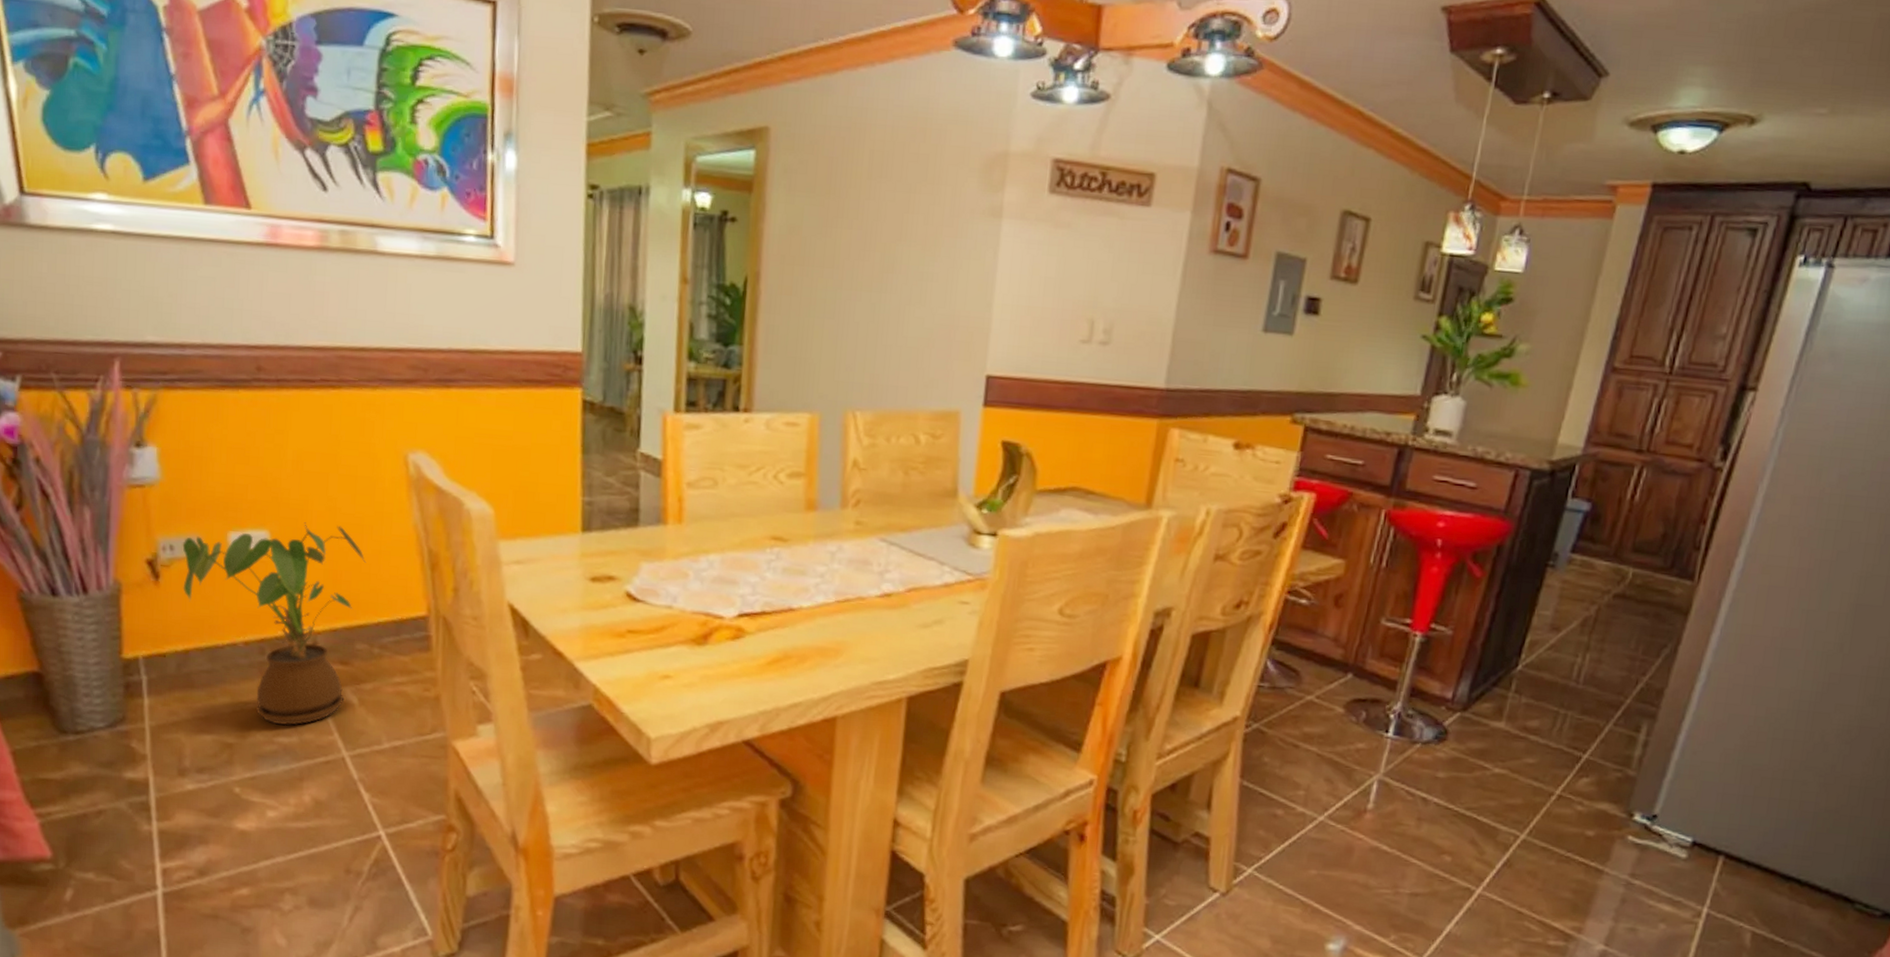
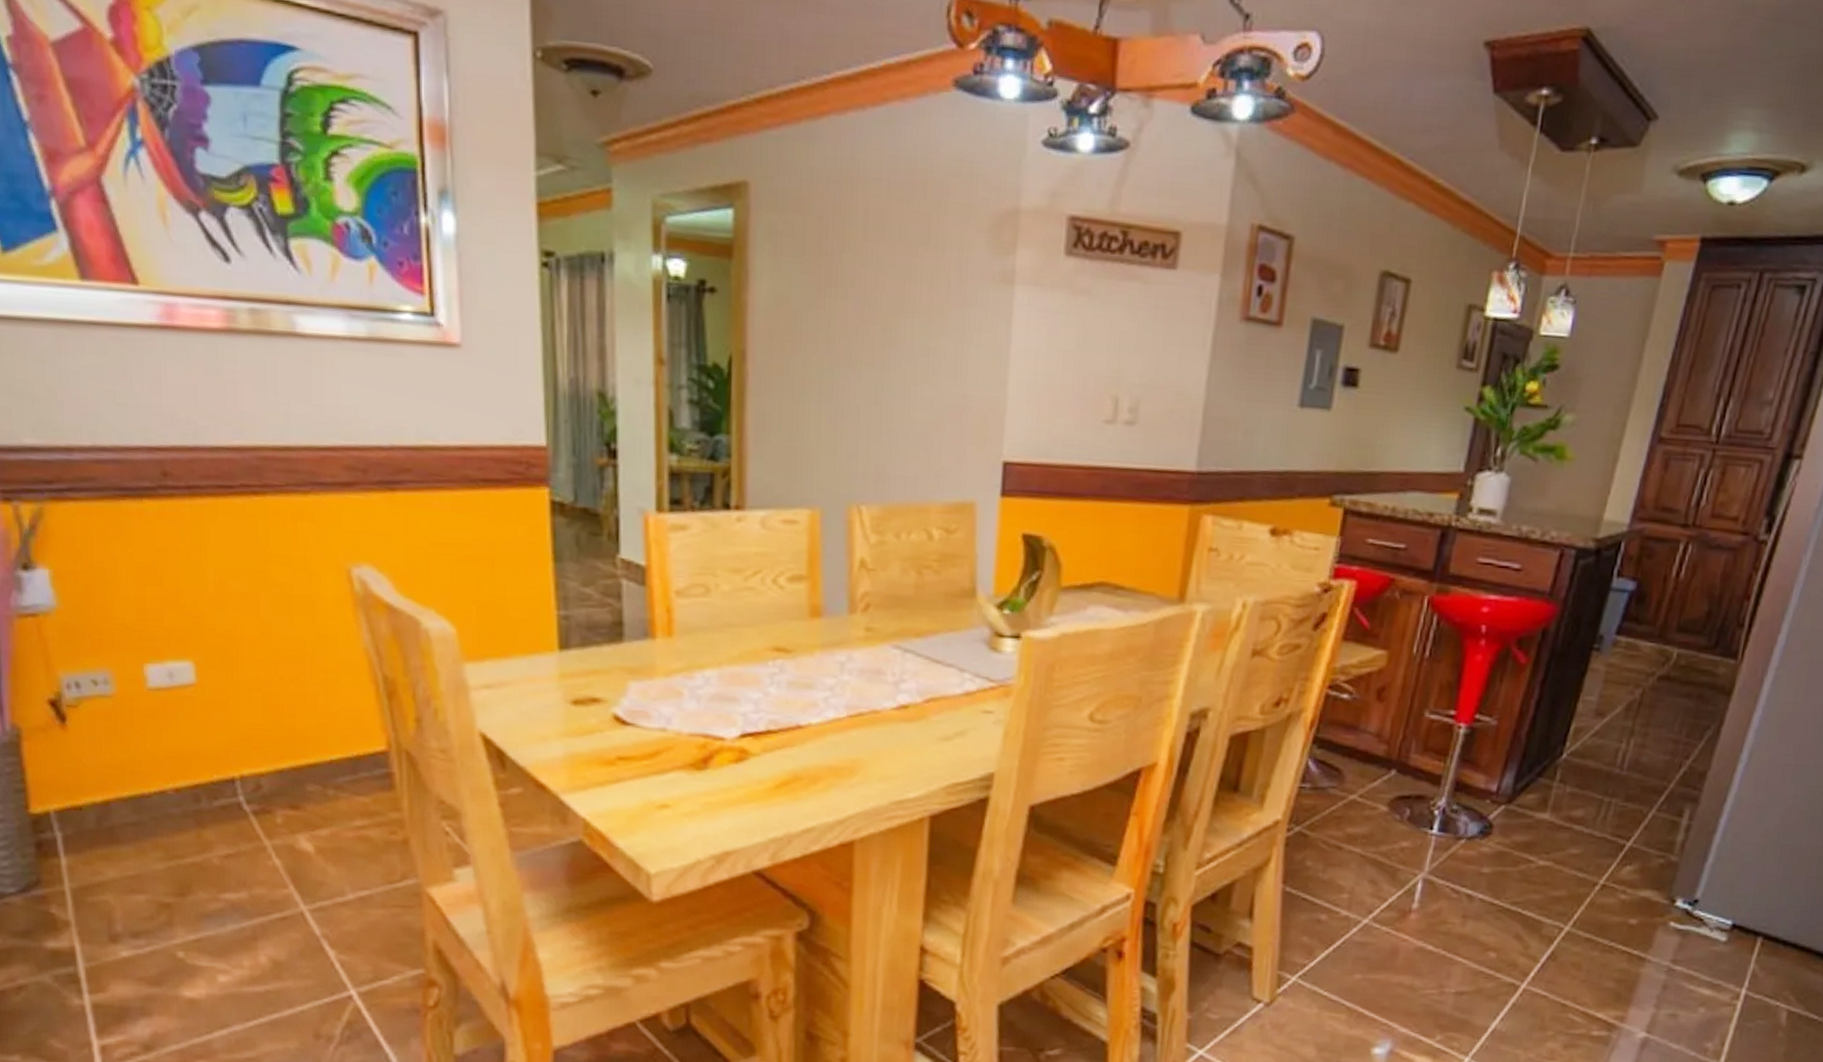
house plant: present [182,522,367,726] -> none [90,650,312,880]

